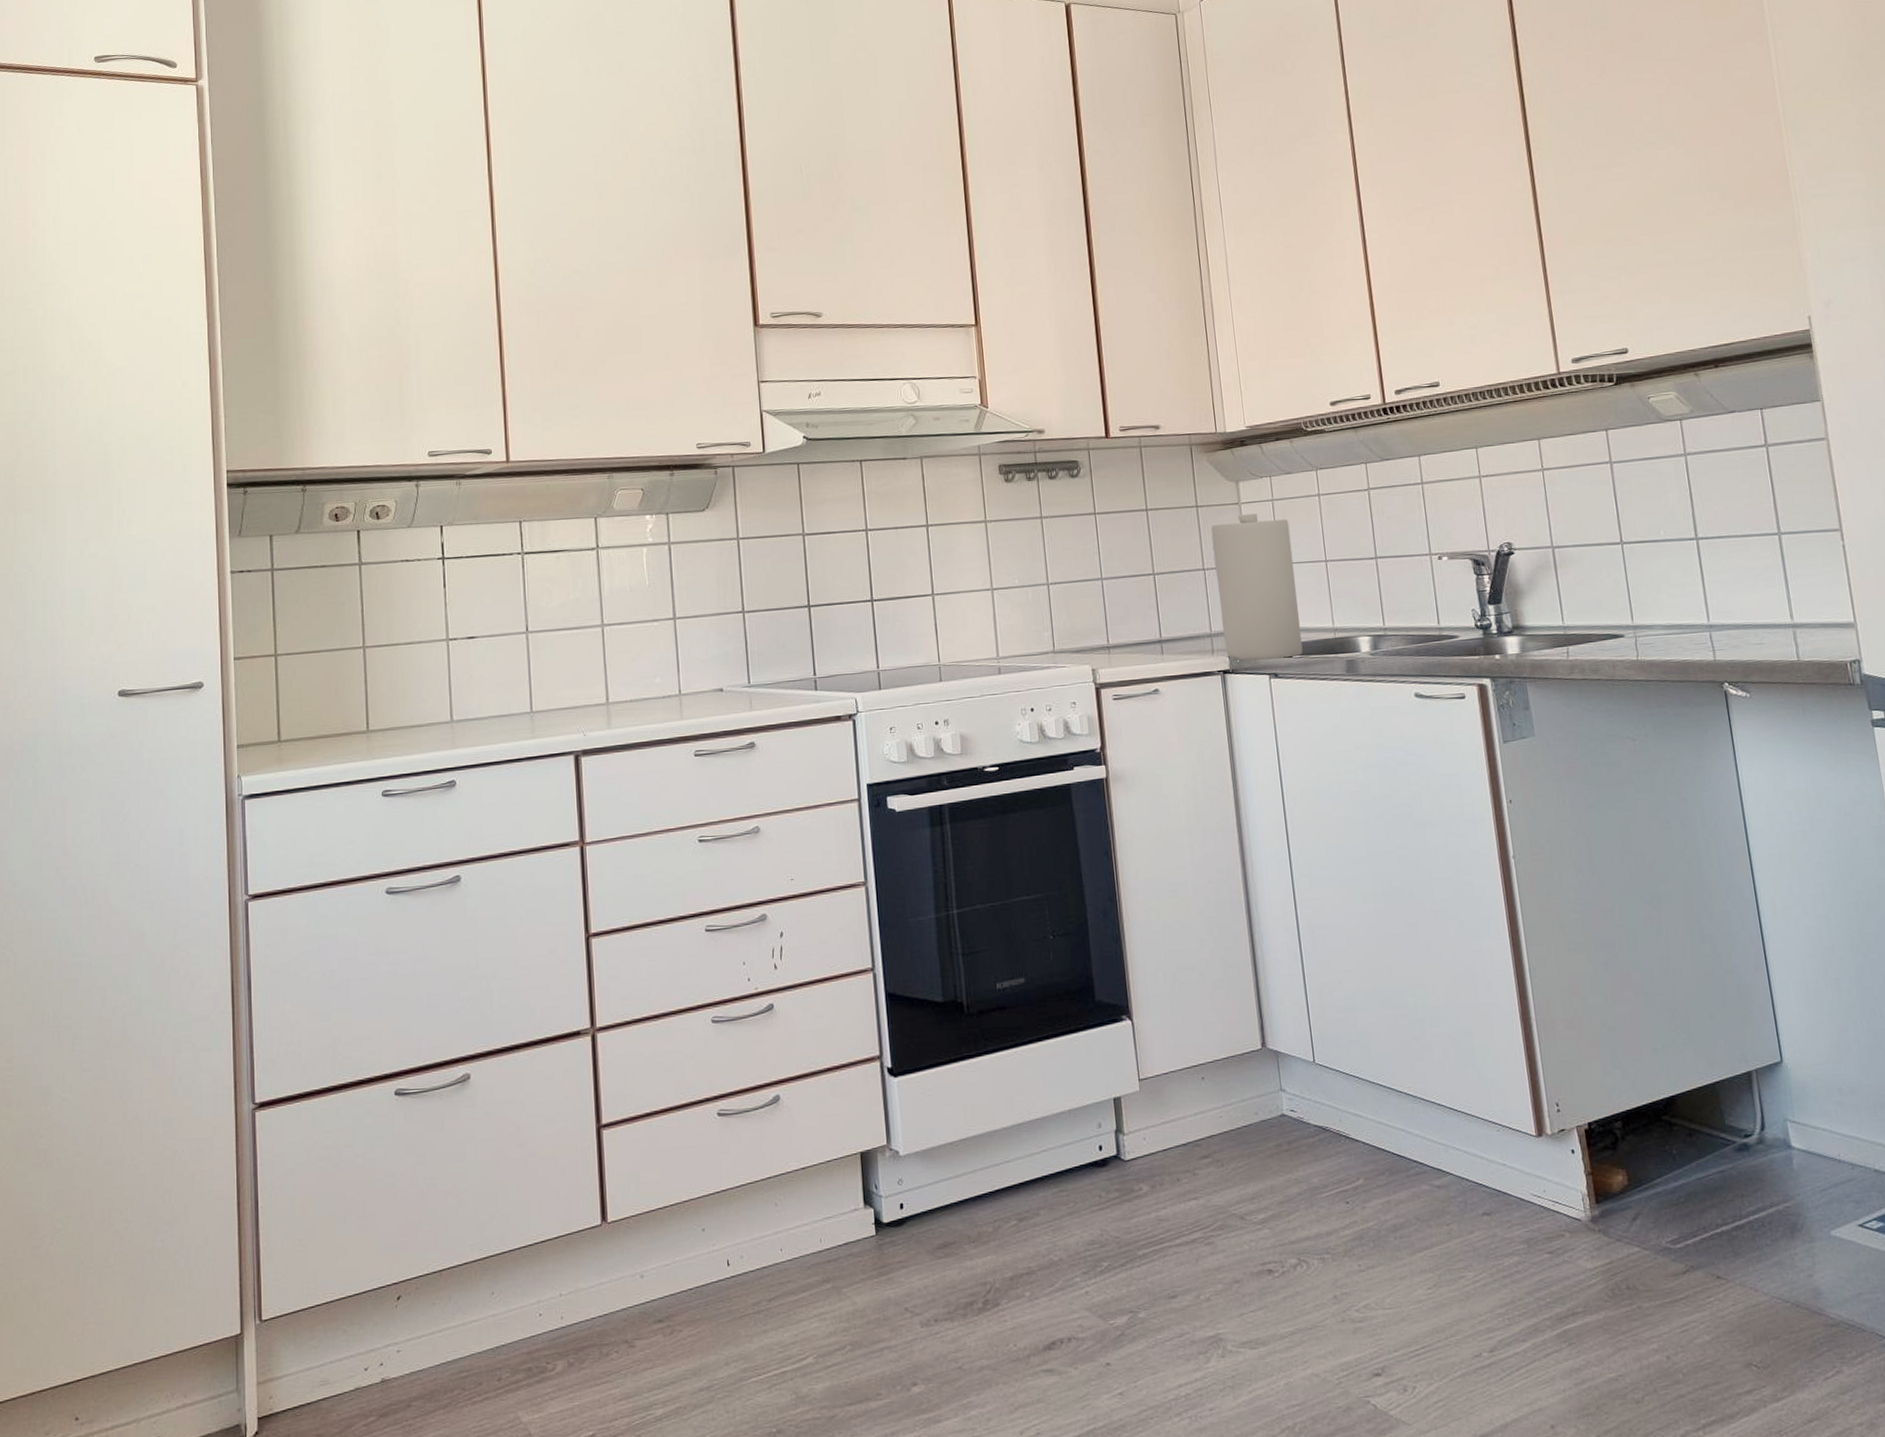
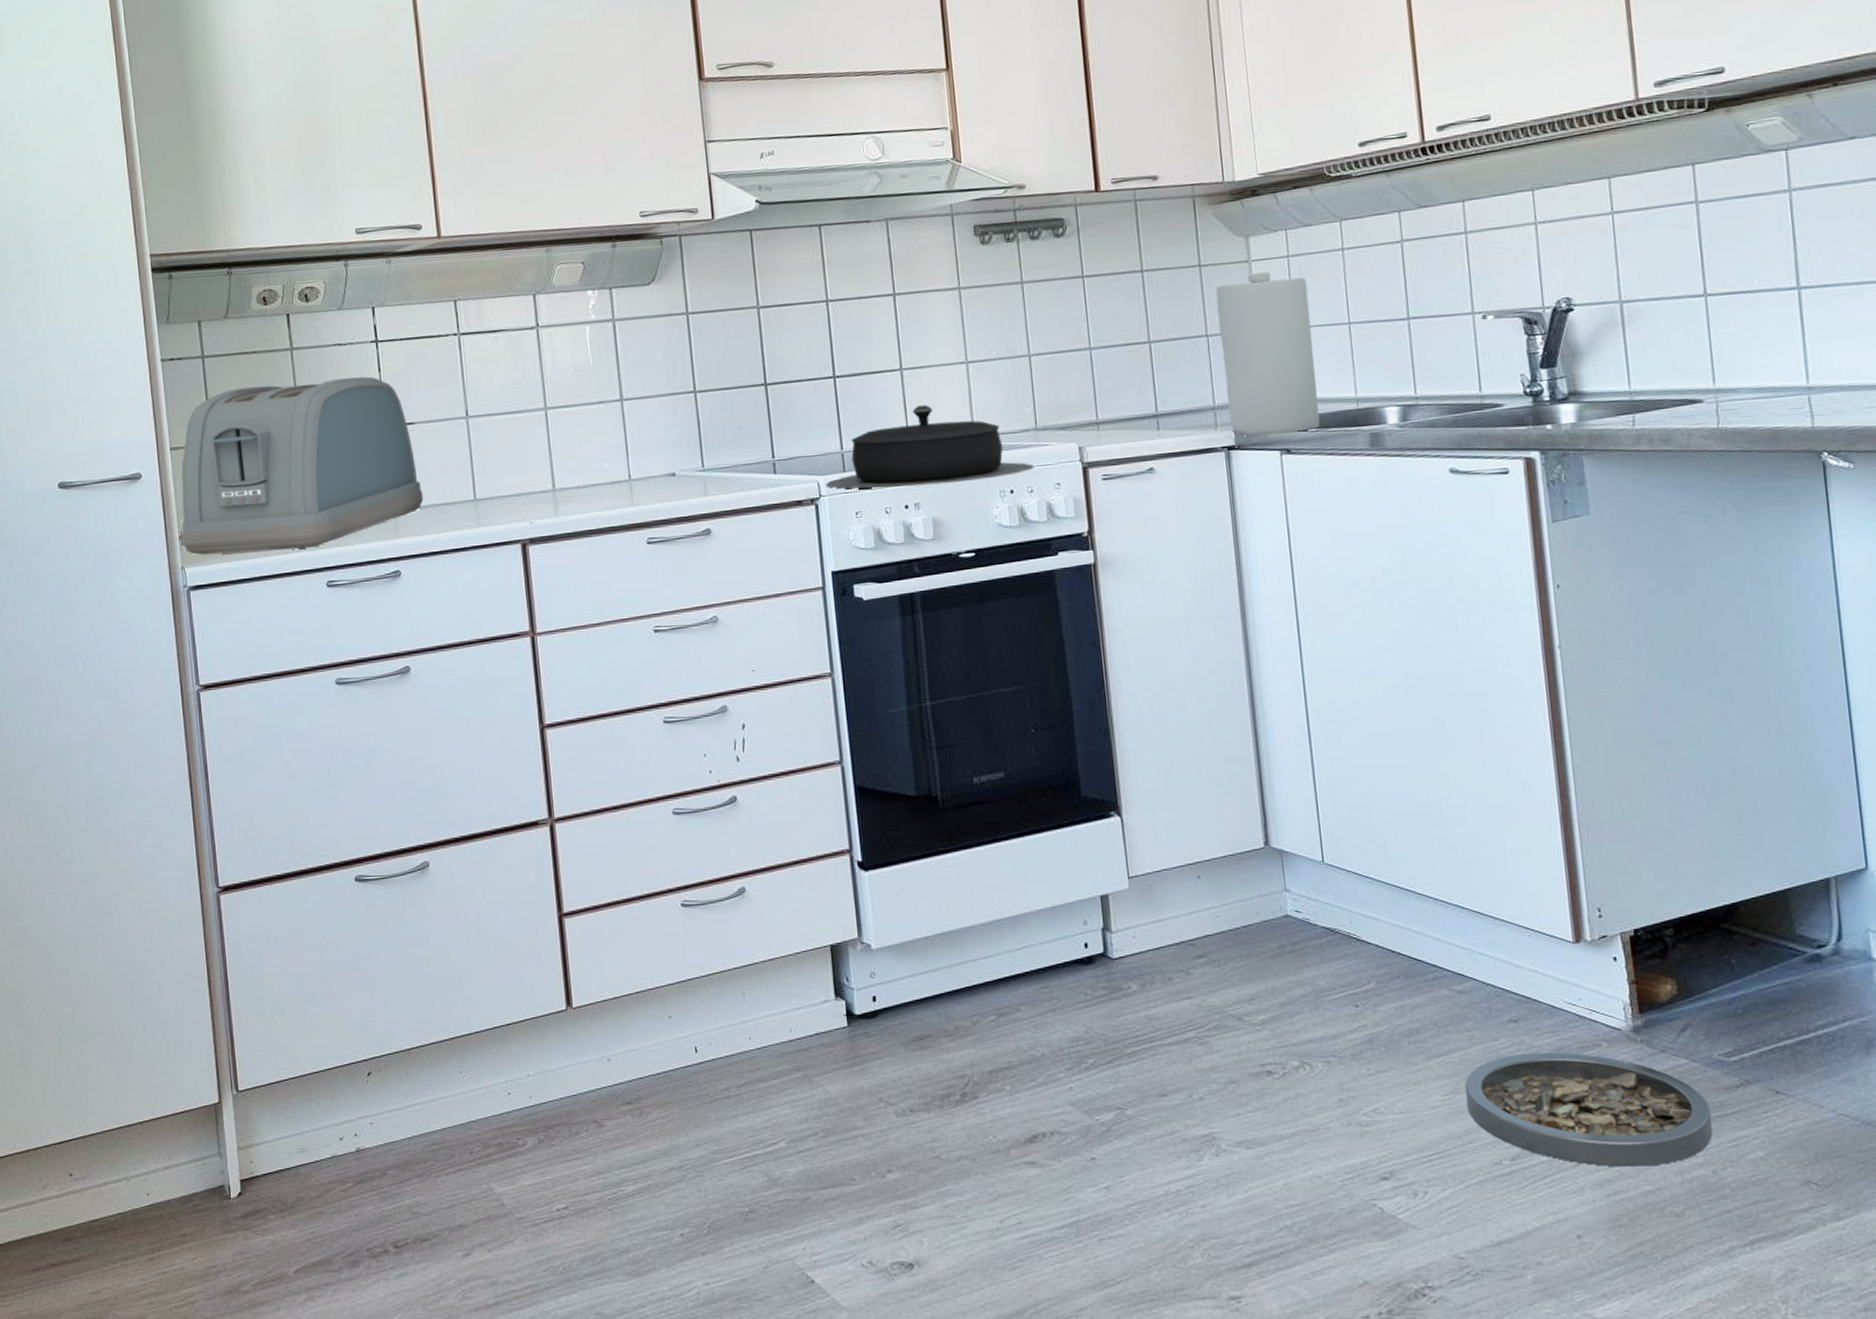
toaster: none [239,592,481,764] -> present [181,376,424,556]
cooking pot: none [863,628,1052,706] -> present [826,405,1034,489]
pet bowl: none [1446,1243,1665,1356] -> present [1464,1052,1713,1167]

